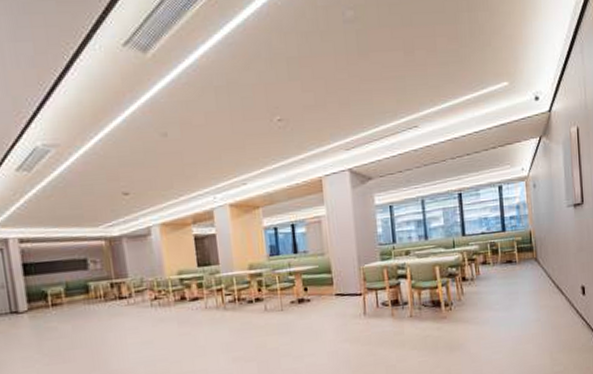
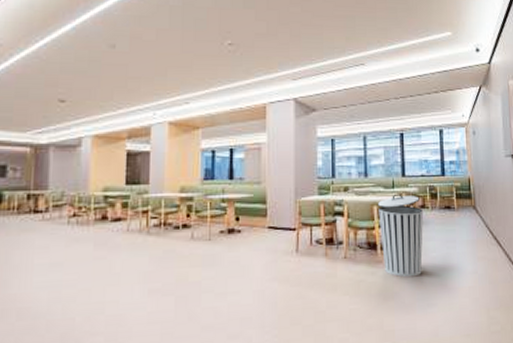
trash can: none [438,252,486,330] -> present [377,193,423,277]

